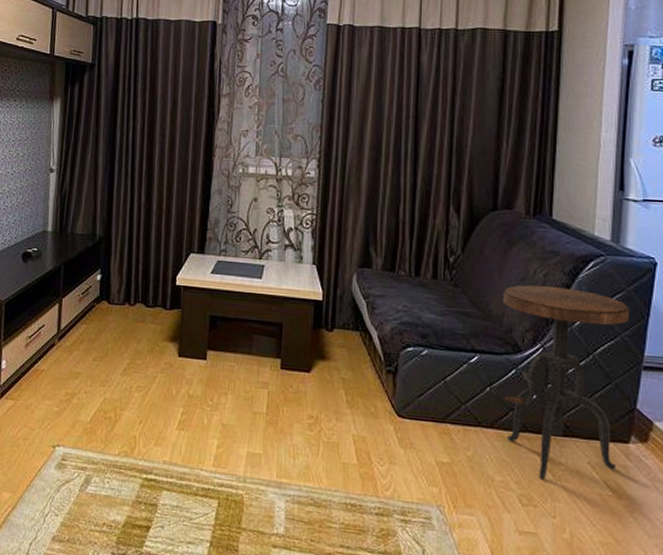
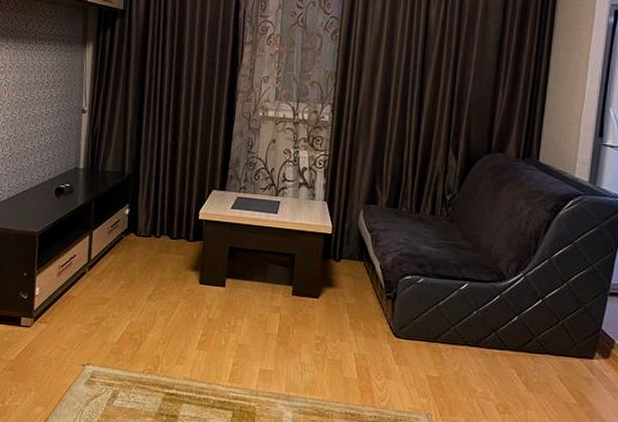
side table: present [503,284,629,479] -> none [489,220,601,391]

